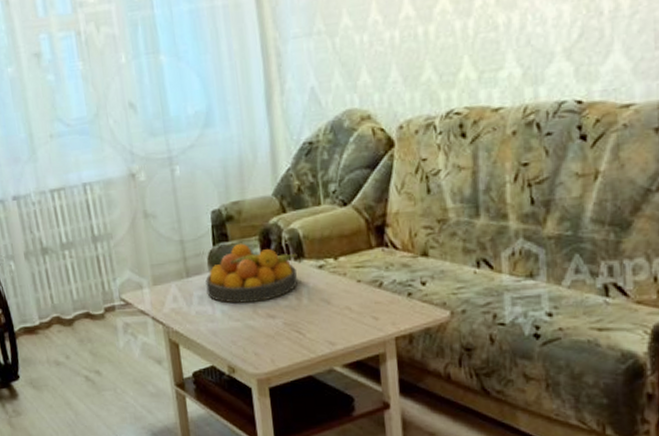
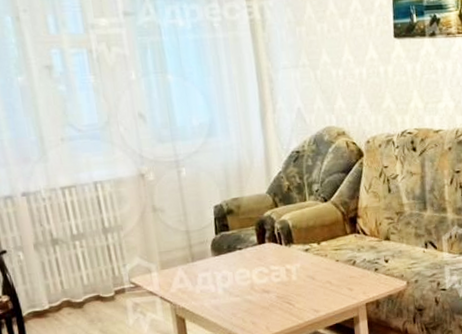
fruit bowl: present [205,243,298,303] -> none [209,232,288,282]

